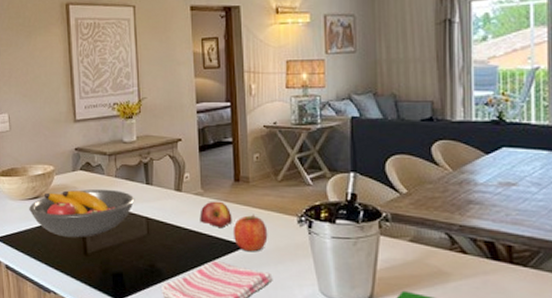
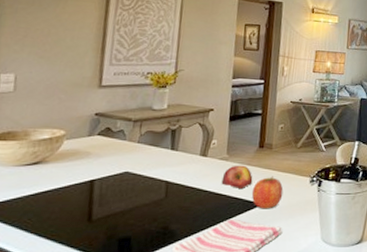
fruit bowl: present [29,189,135,238] -> none [23,154,157,205]

